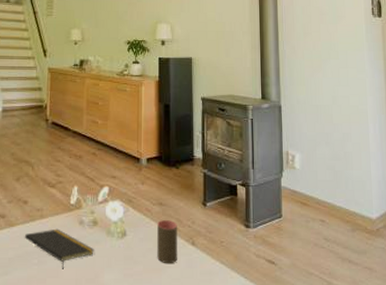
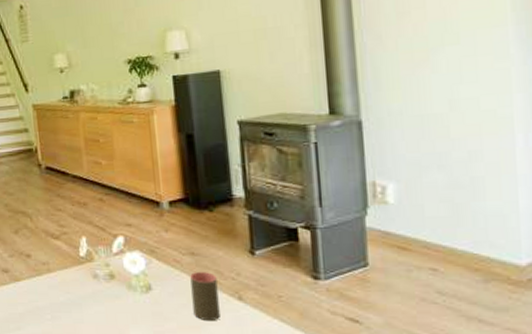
notepad: present [24,228,94,269] -> none [32,283,115,325]

